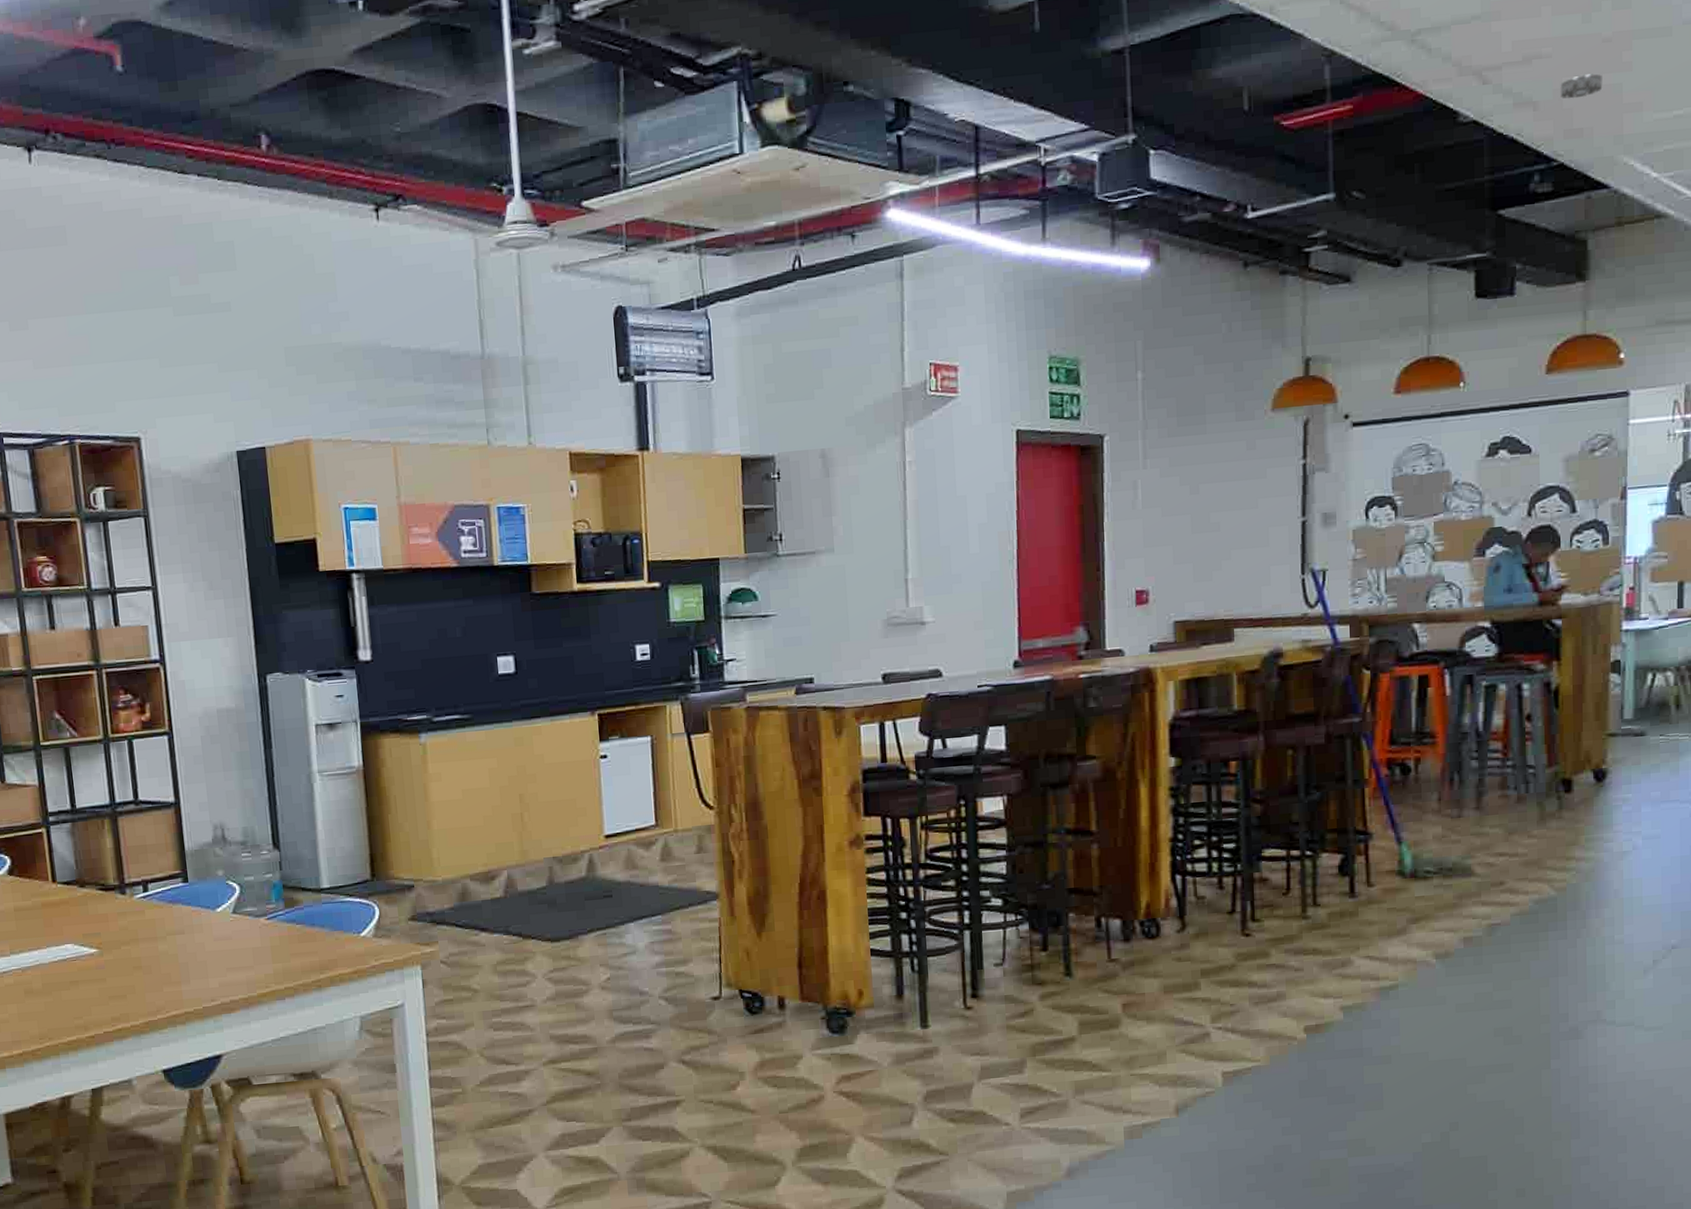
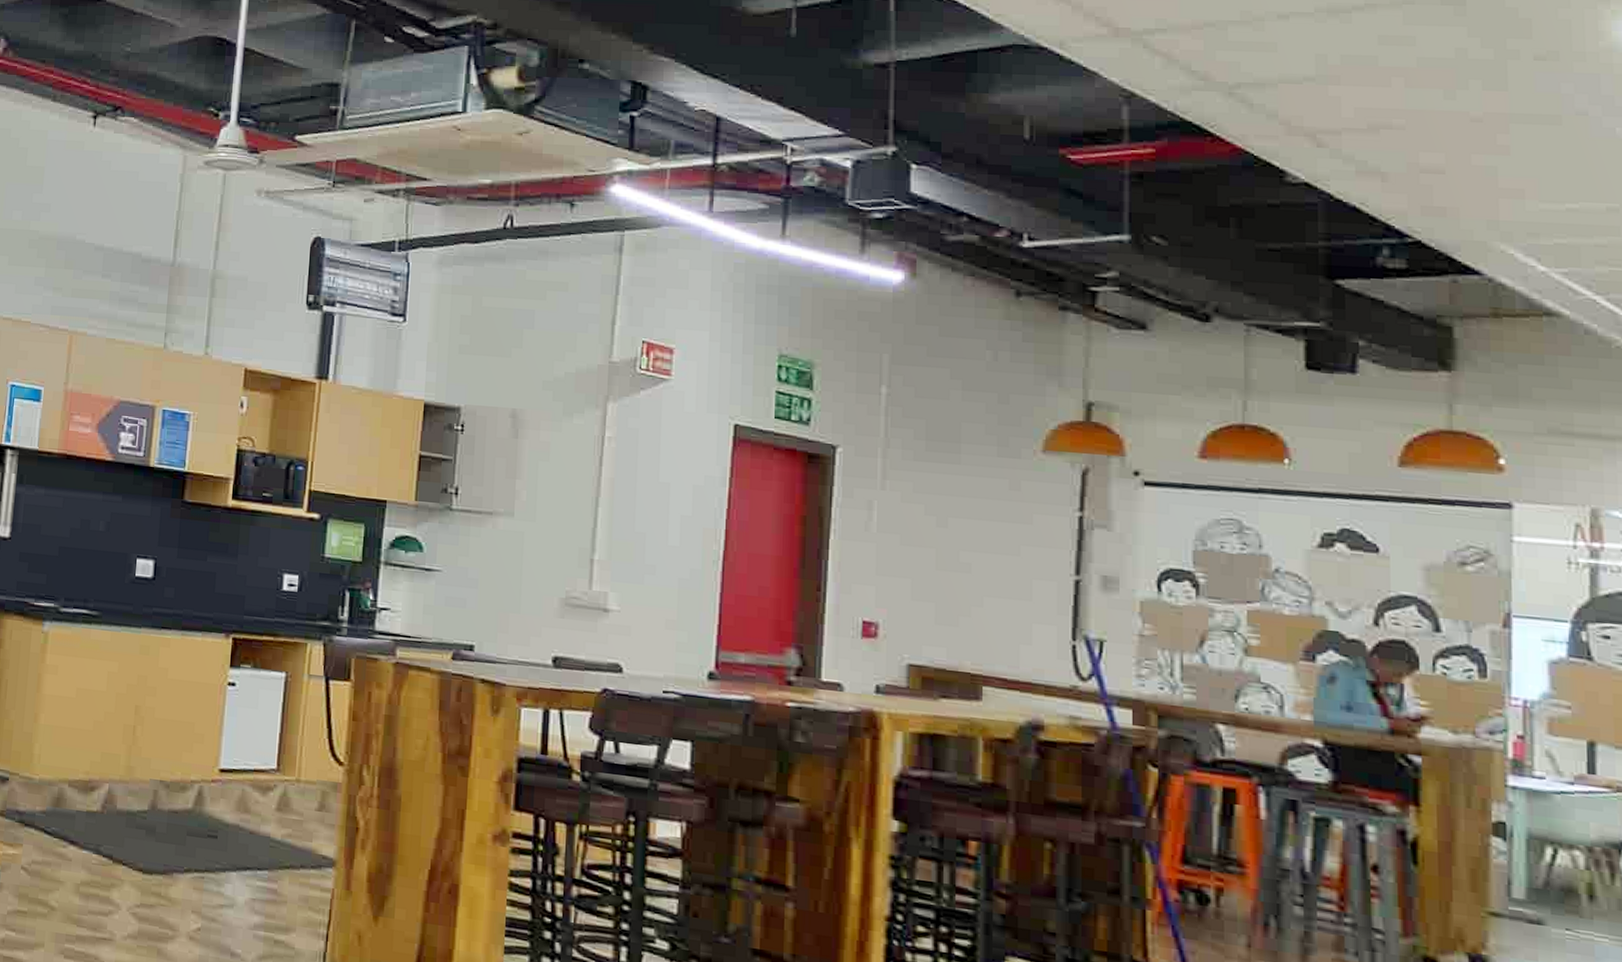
smoke detector: present [1560,73,1603,99] -> none [1416,152,1471,175]

